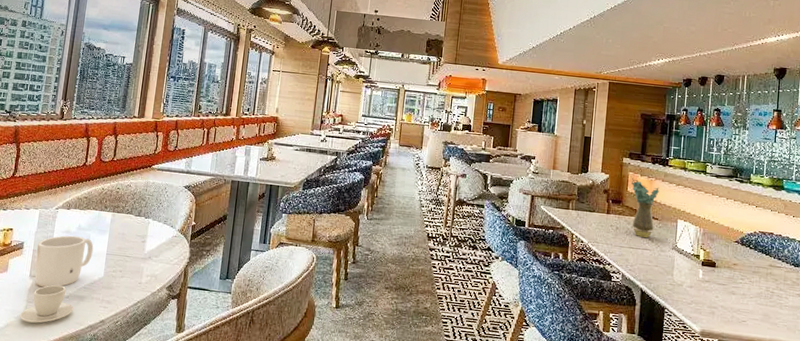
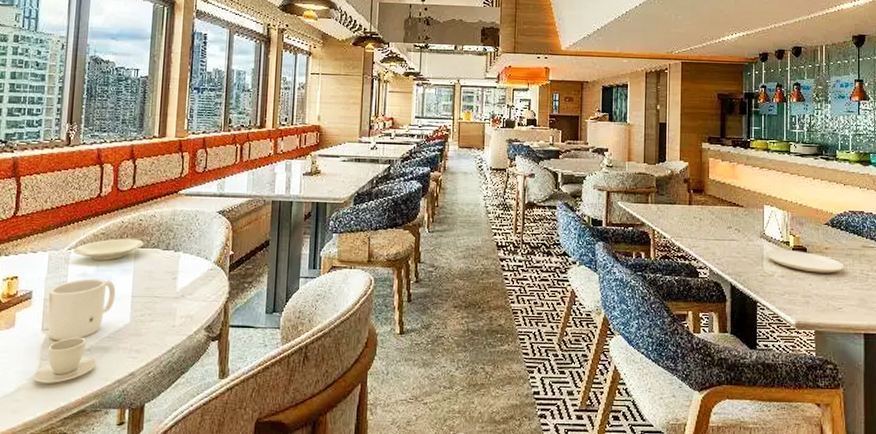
saucer: none [59,202,120,222] -> present [72,238,144,261]
vase: present [630,177,659,239] -> none [712,163,742,228]
plate: none [676,261,751,288] -> present [765,249,845,273]

